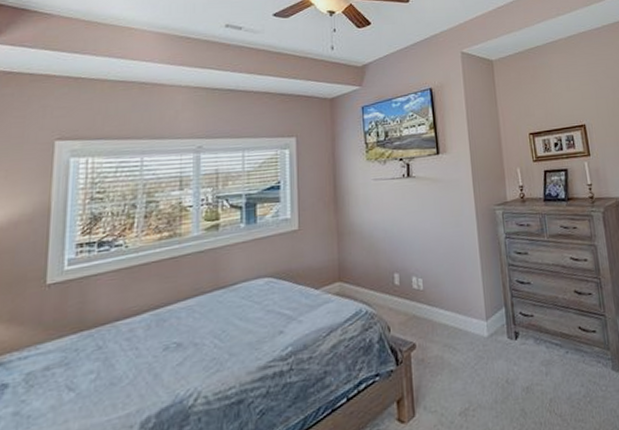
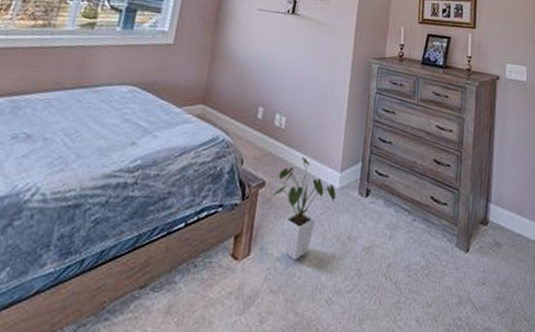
house plant: none [424,312,487,413] -> present [272,156,336,260]

